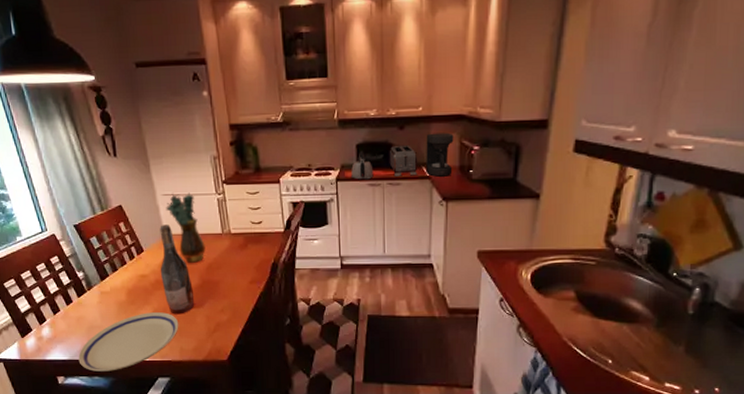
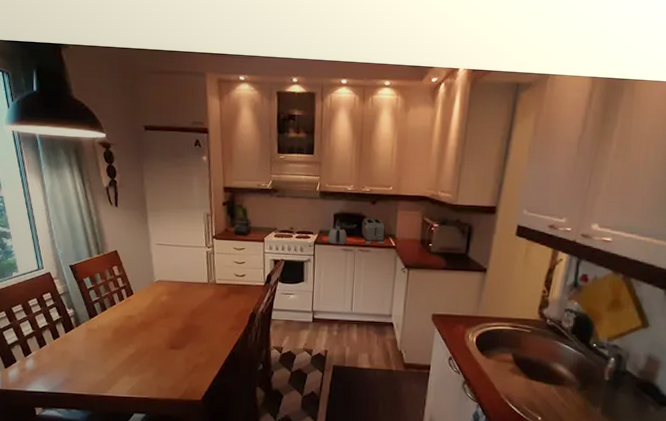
plate: present [78,312,179,372] -> none [58,351,159,405]
wine bottle: present [160,225,195,315] -> none [146,271,177,355]
vase: present [166,192,206,263] -> none [158,243,191,308]
jar: none [243,156,265,178] -> present [233,216,252,236]
coffee maker: present [426,133,454,177] -> none [392,209,418,248]

